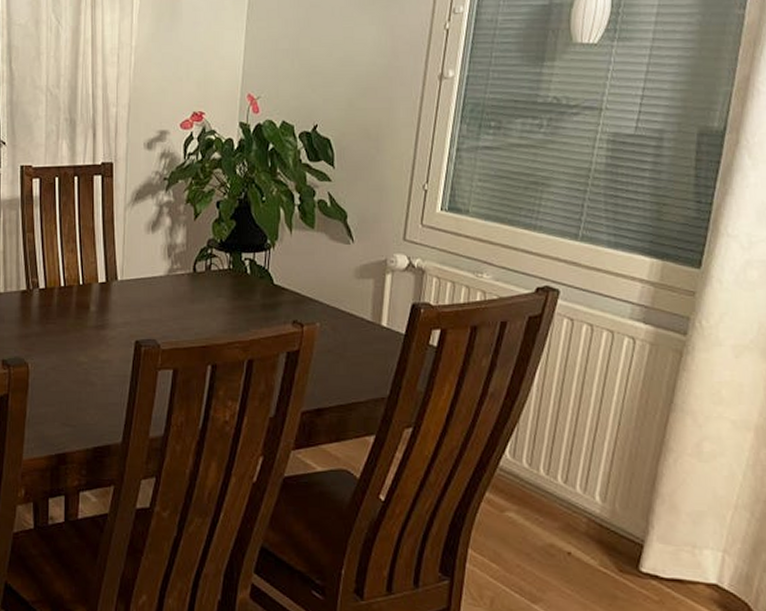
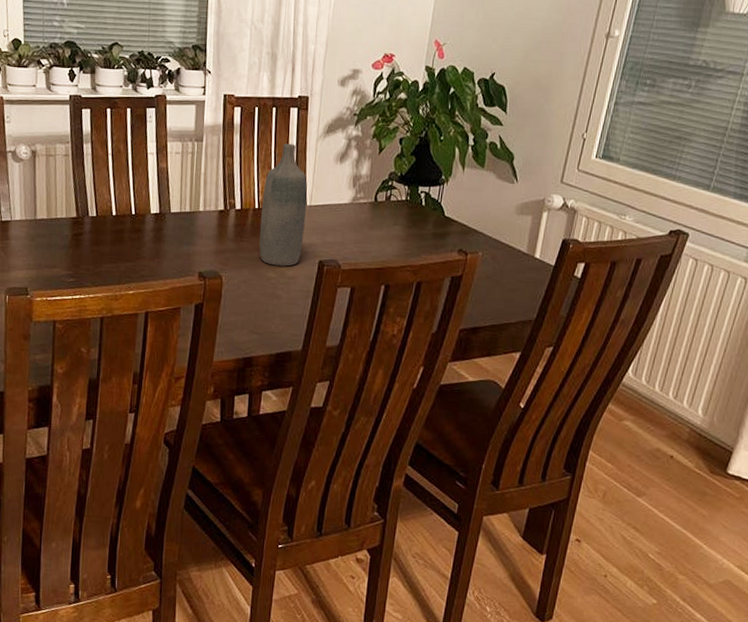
bottle: none [67,214,117,349] -> present [259,143,308,267]

